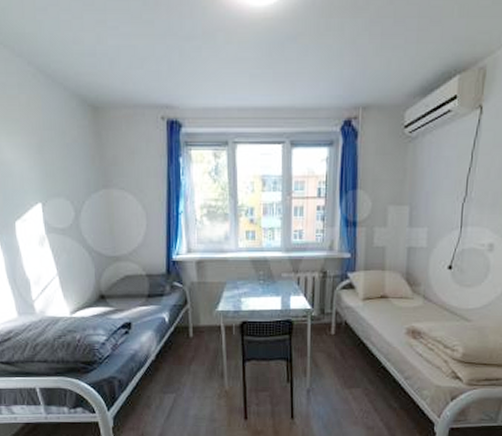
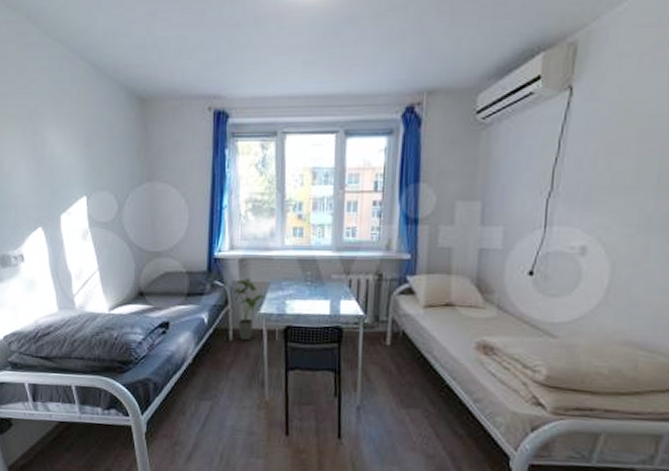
house plant: none [192,279,222,337] -> present [233,278,265,341]

